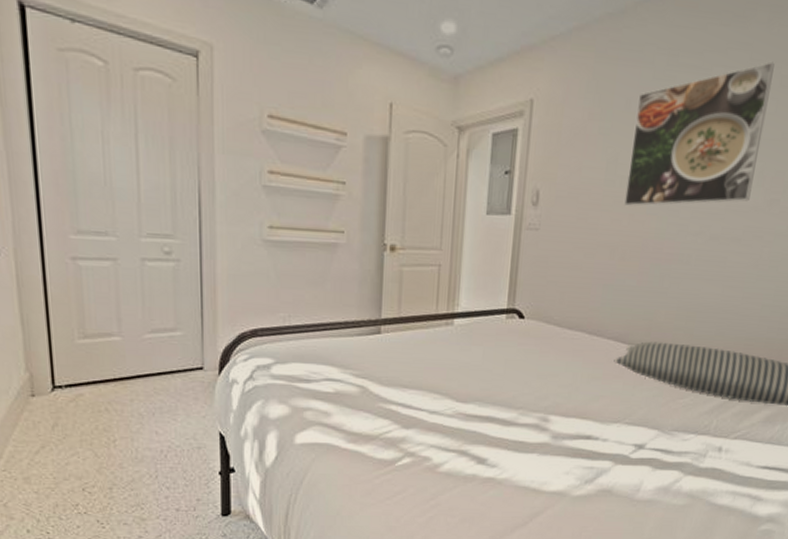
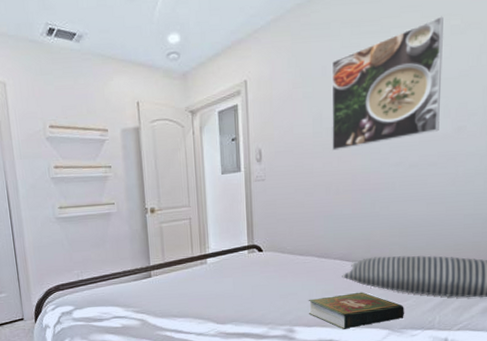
book: none [568,381,680,425] -> present [308,292,404,329]

